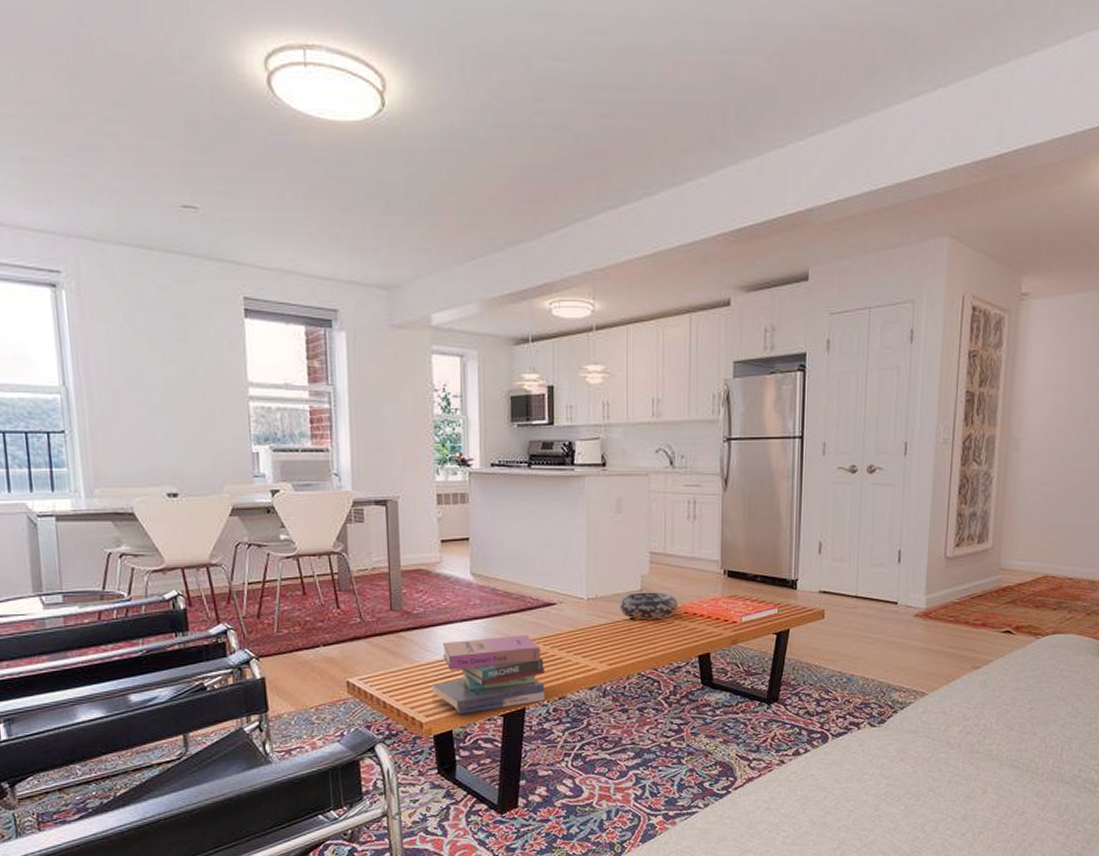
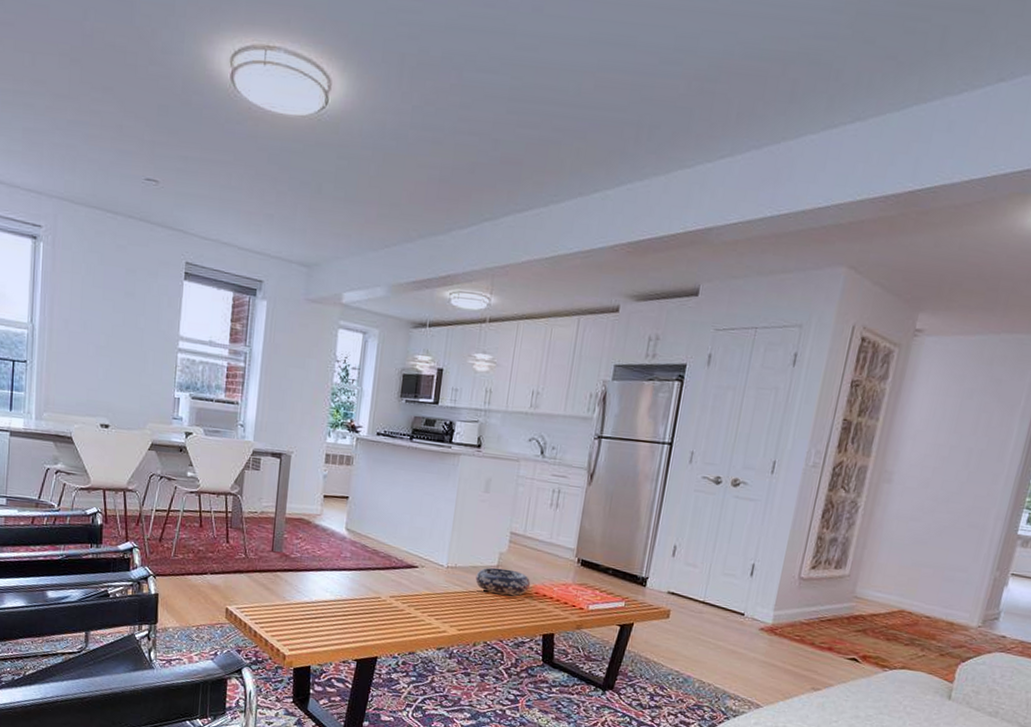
books: present [431,634,545,714] -> none [297,586,400,654]

